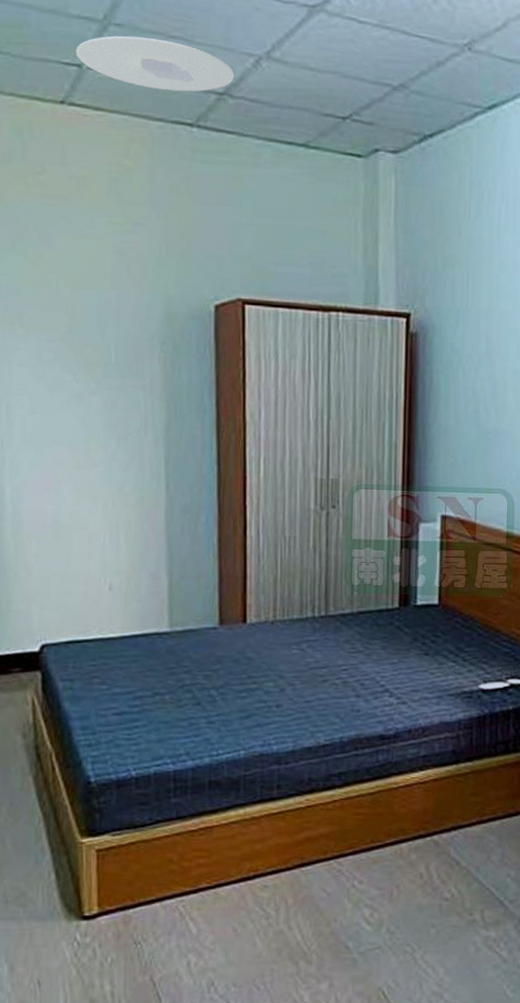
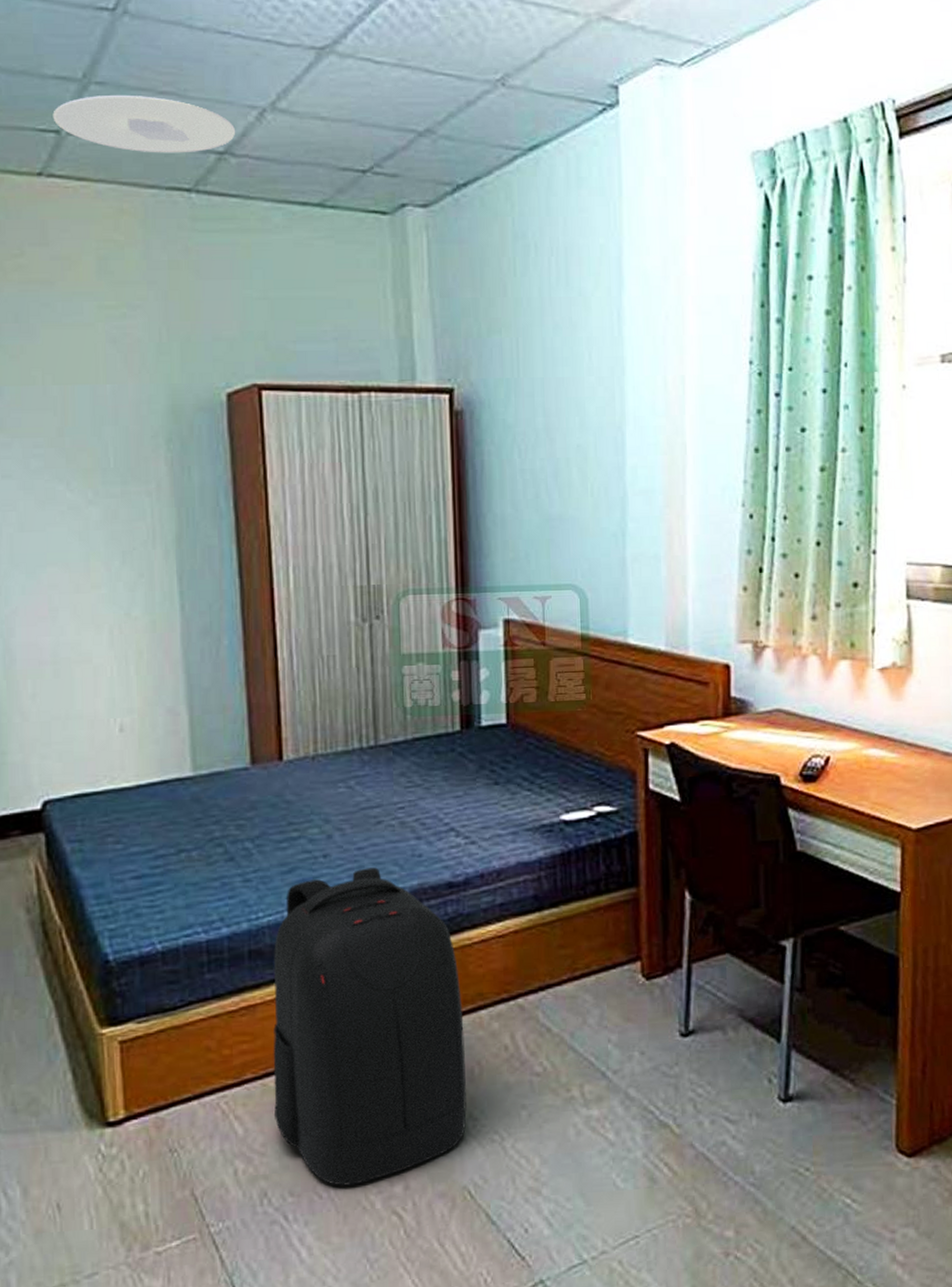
backpack: none [224,718,387,981] -> present [273,867,467,1186]

